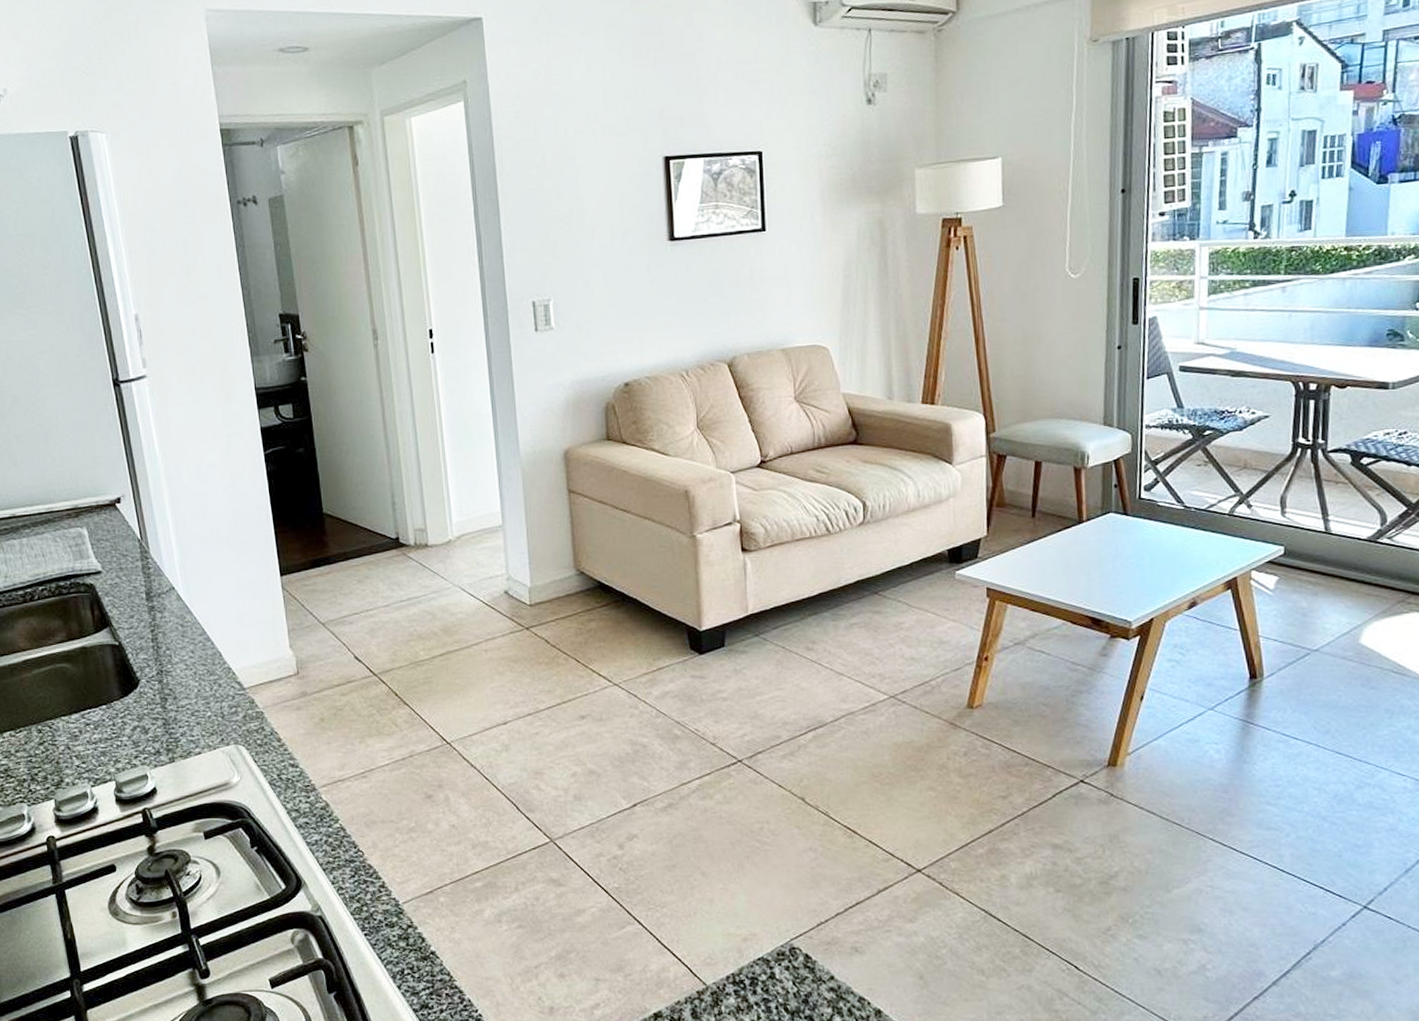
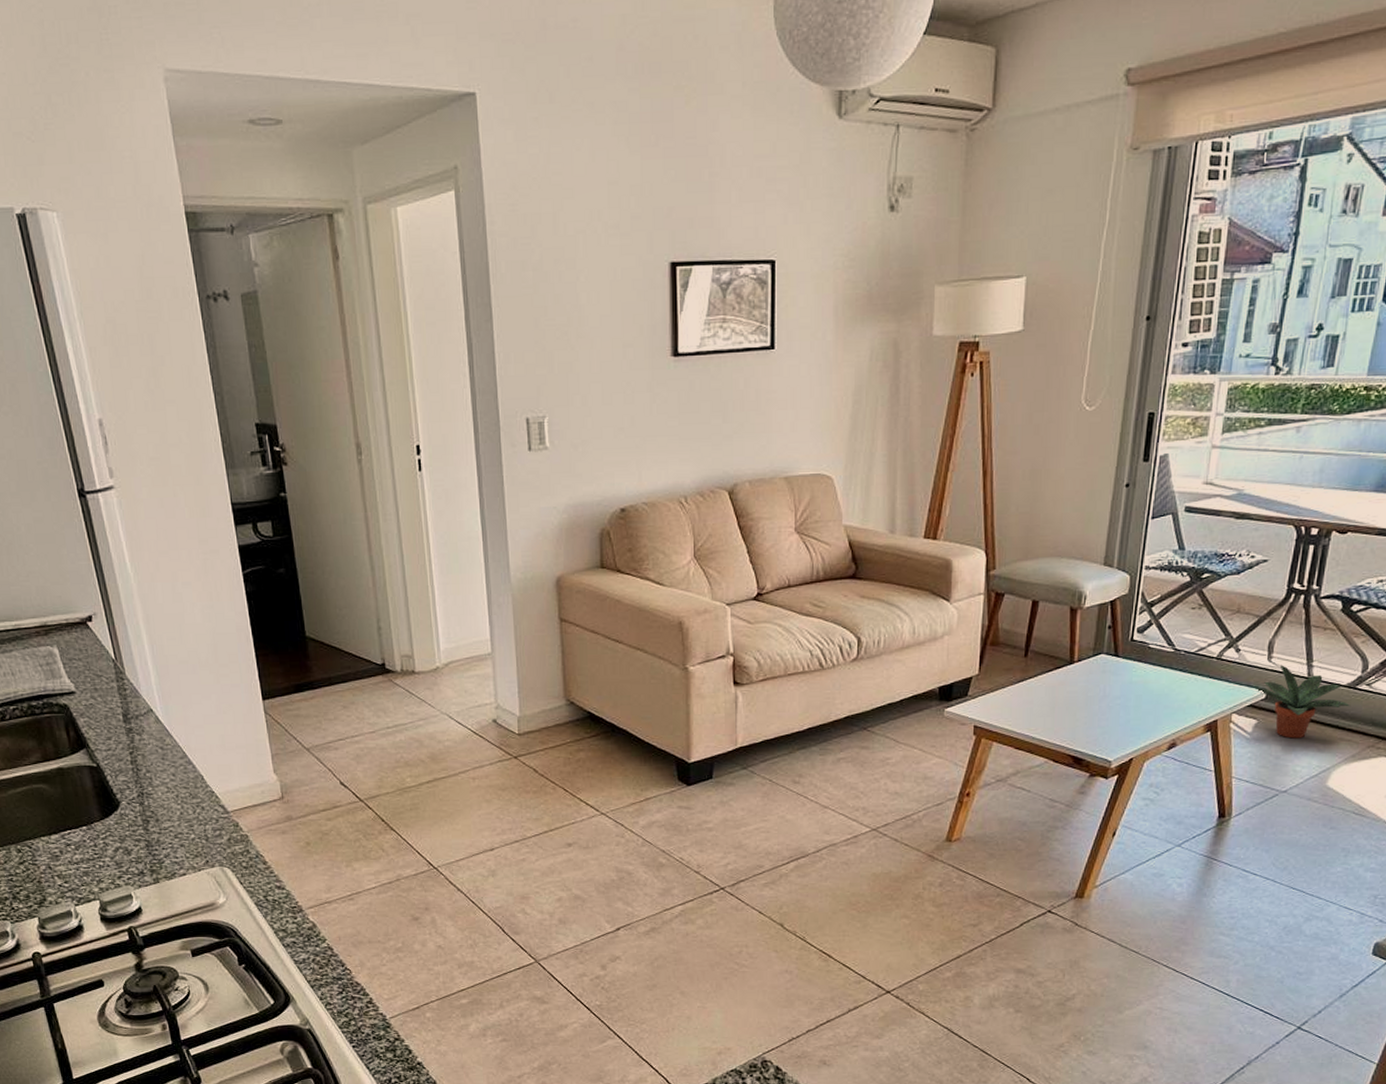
potted plant: none [1273,520,1375,595] -> present [1256,665,1351,739]

